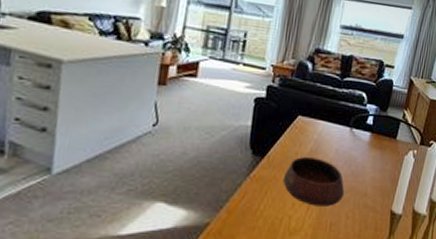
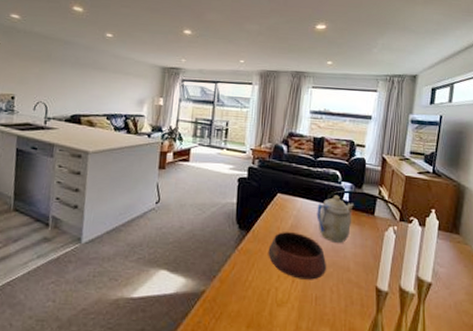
teapot: none [338,118,377,168] -> present [316,195,354,243]

